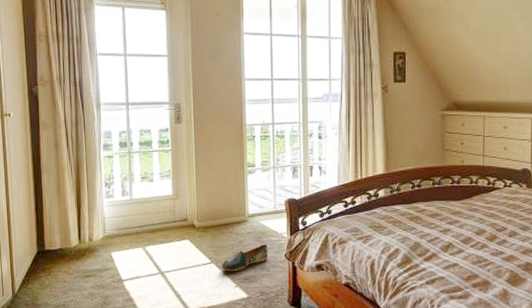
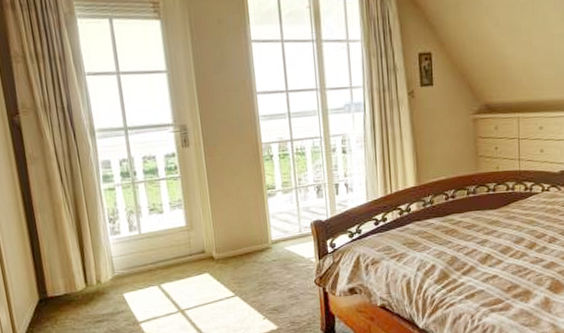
shoe: present [222,244,269,271] -> none [247,271,297,303]

